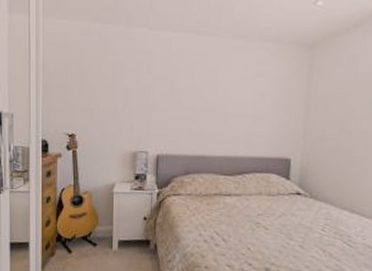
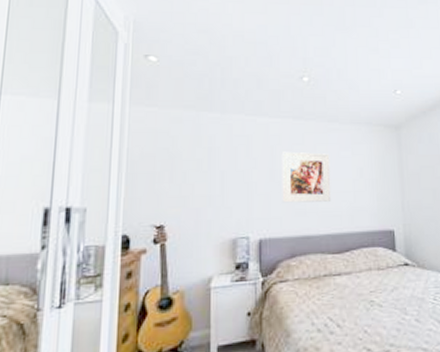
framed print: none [180,69,232,124] -> present [281,151,332,203]

